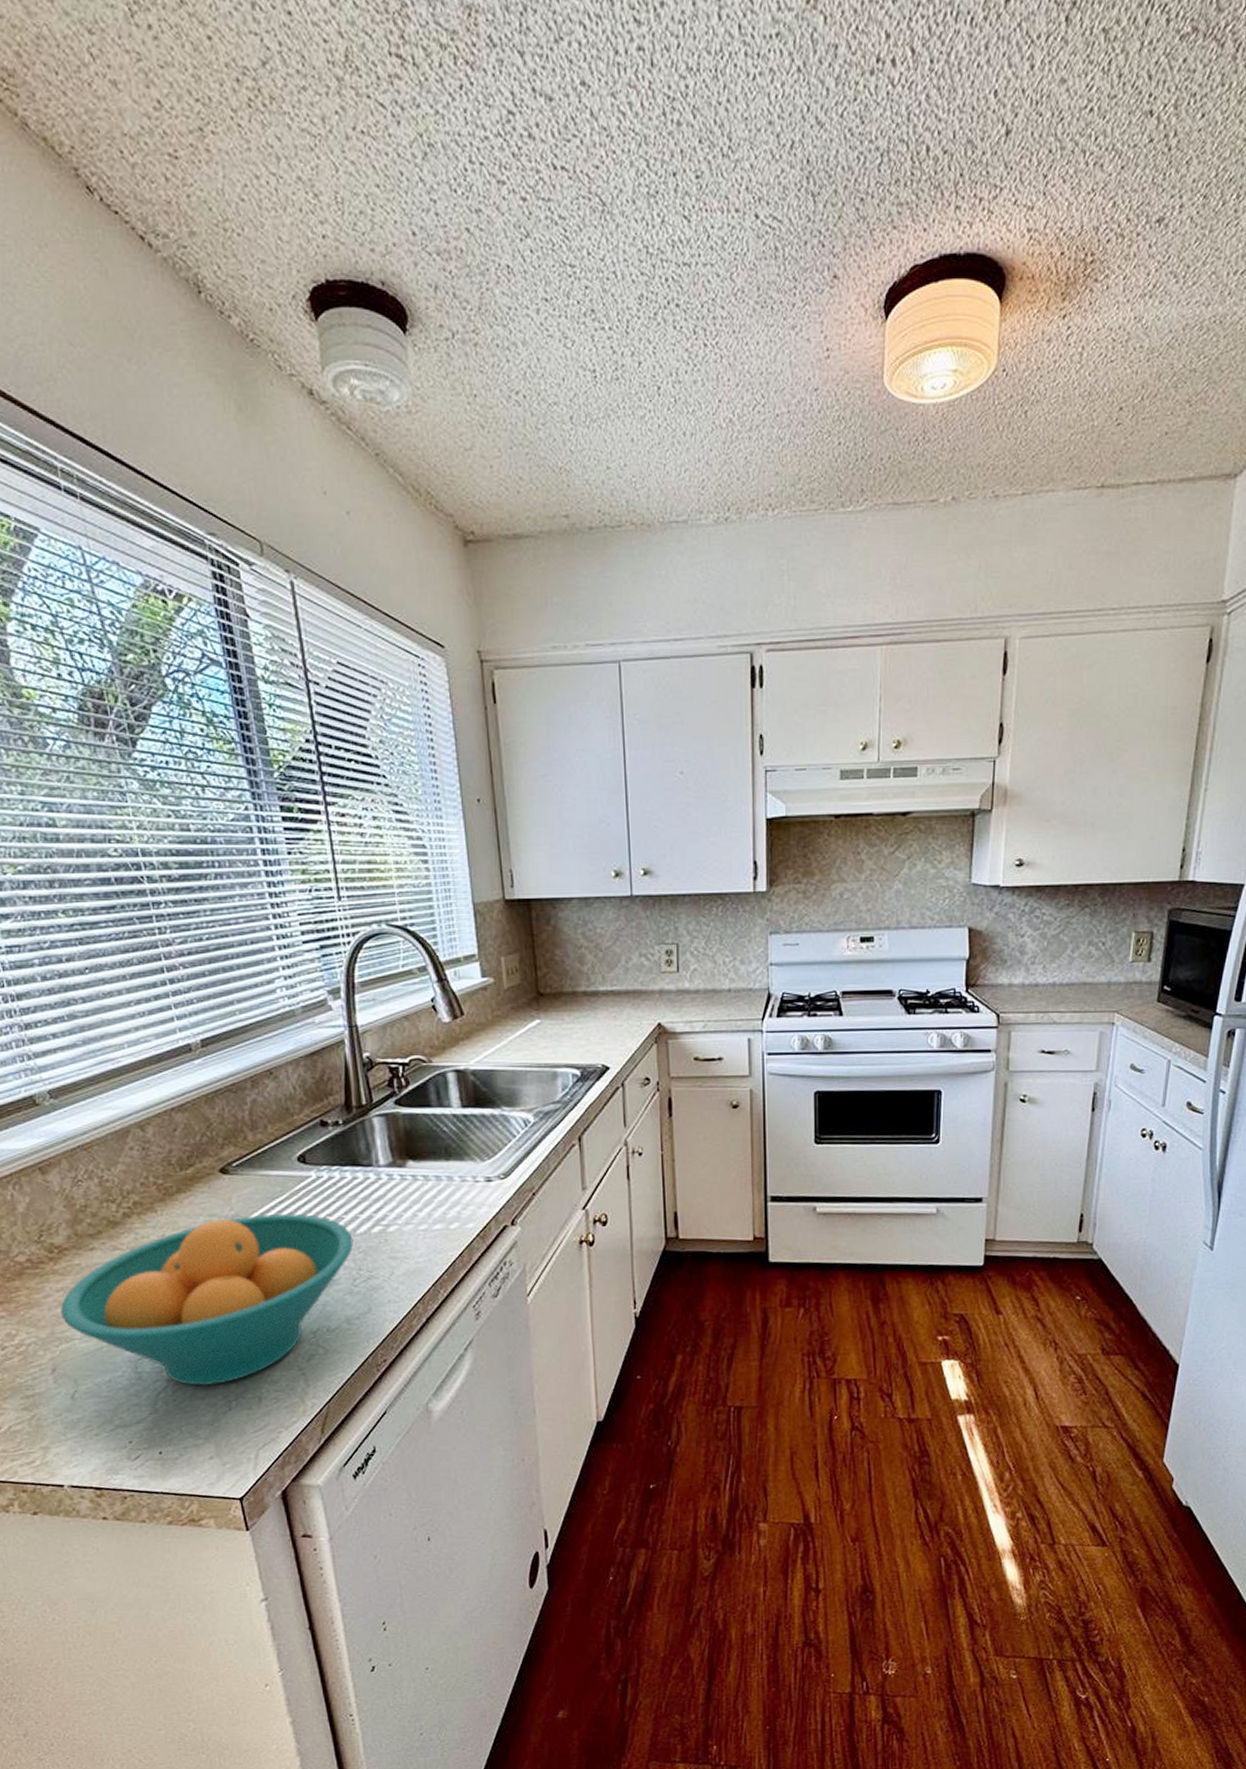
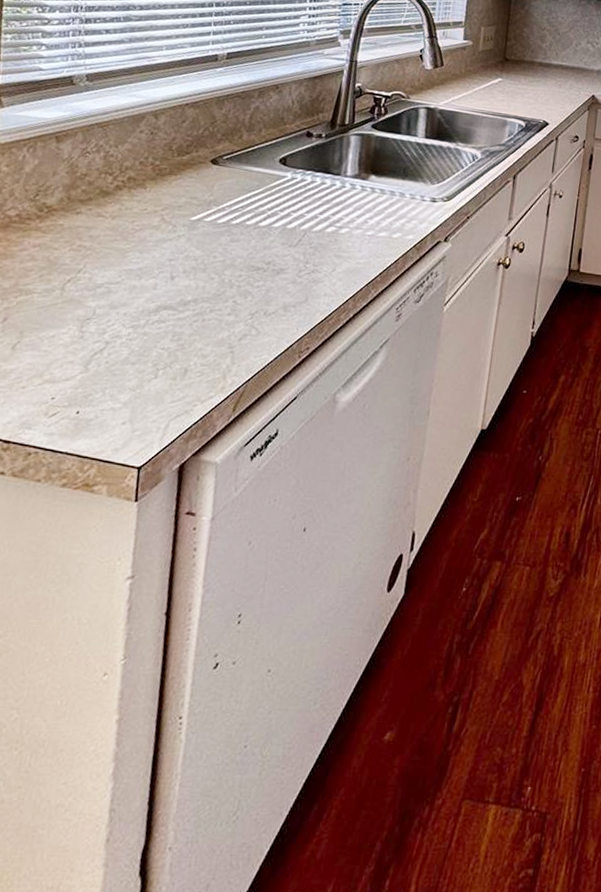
fruit bowl: present [60,1213,354,1386] -> none [29,202,309,352]

